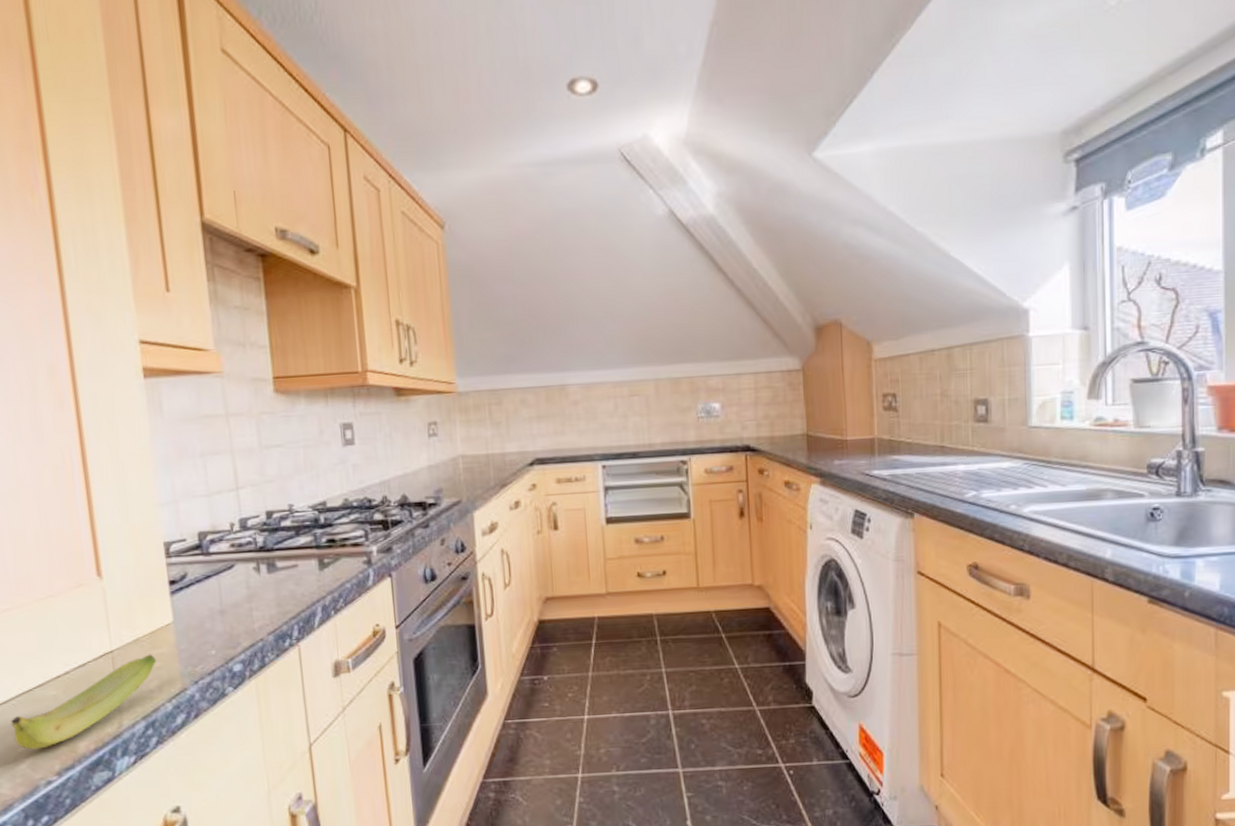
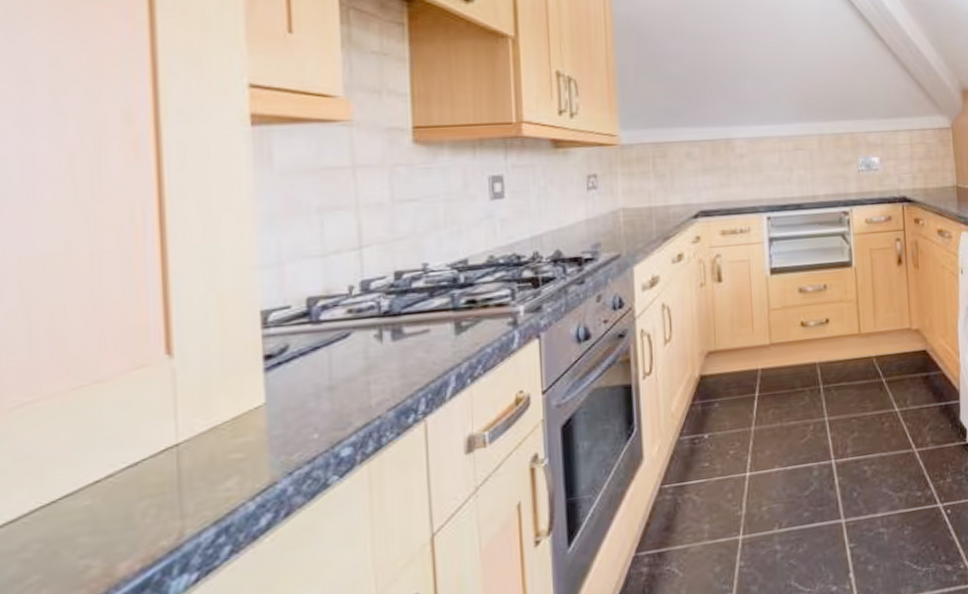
banana: present [11,654,156,750] -> none [19,444,238,580]

